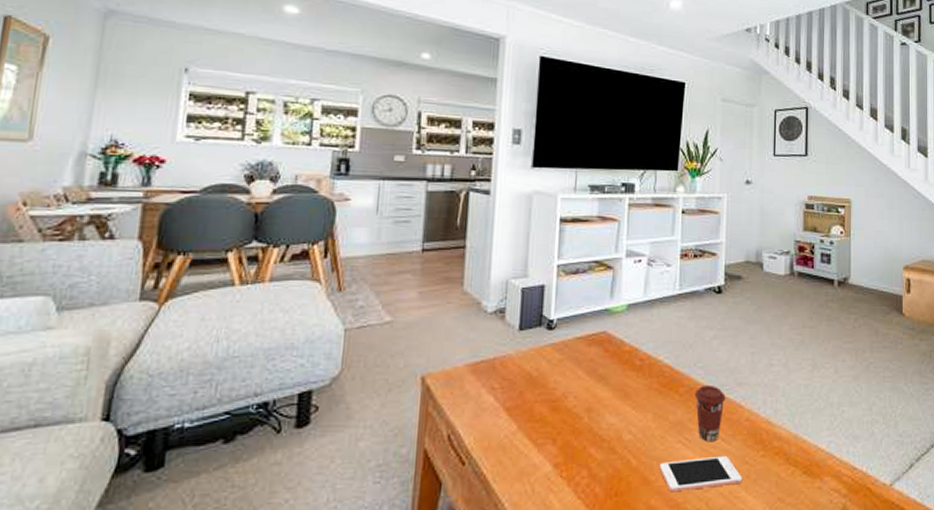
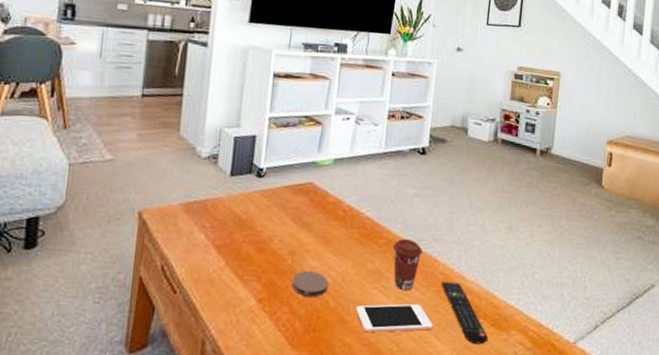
coaster: none [589,429,629,458] -> present [291,271,329,298]
remote control: none [748,429,802,496] -> present [441,282,489,345]

